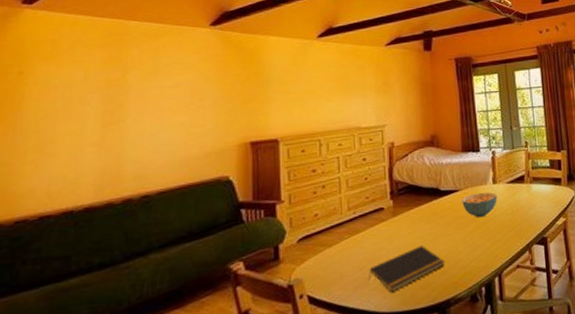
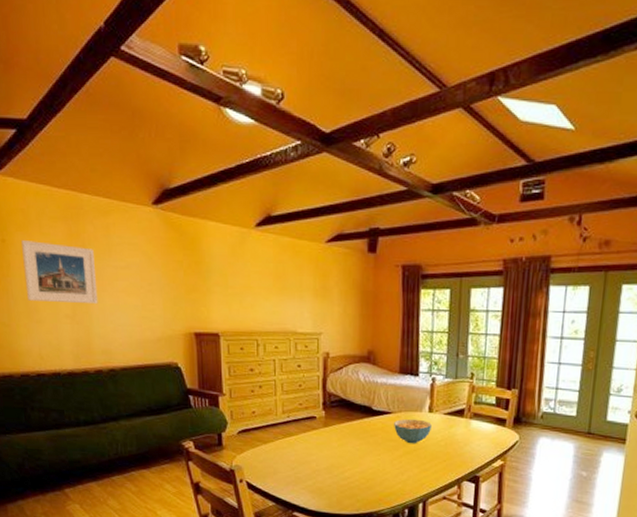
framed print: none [40,70,137,133] -> present [21,240,98,305]
notepad: present [369,245,445,292] -> none [300,459,372,495]

